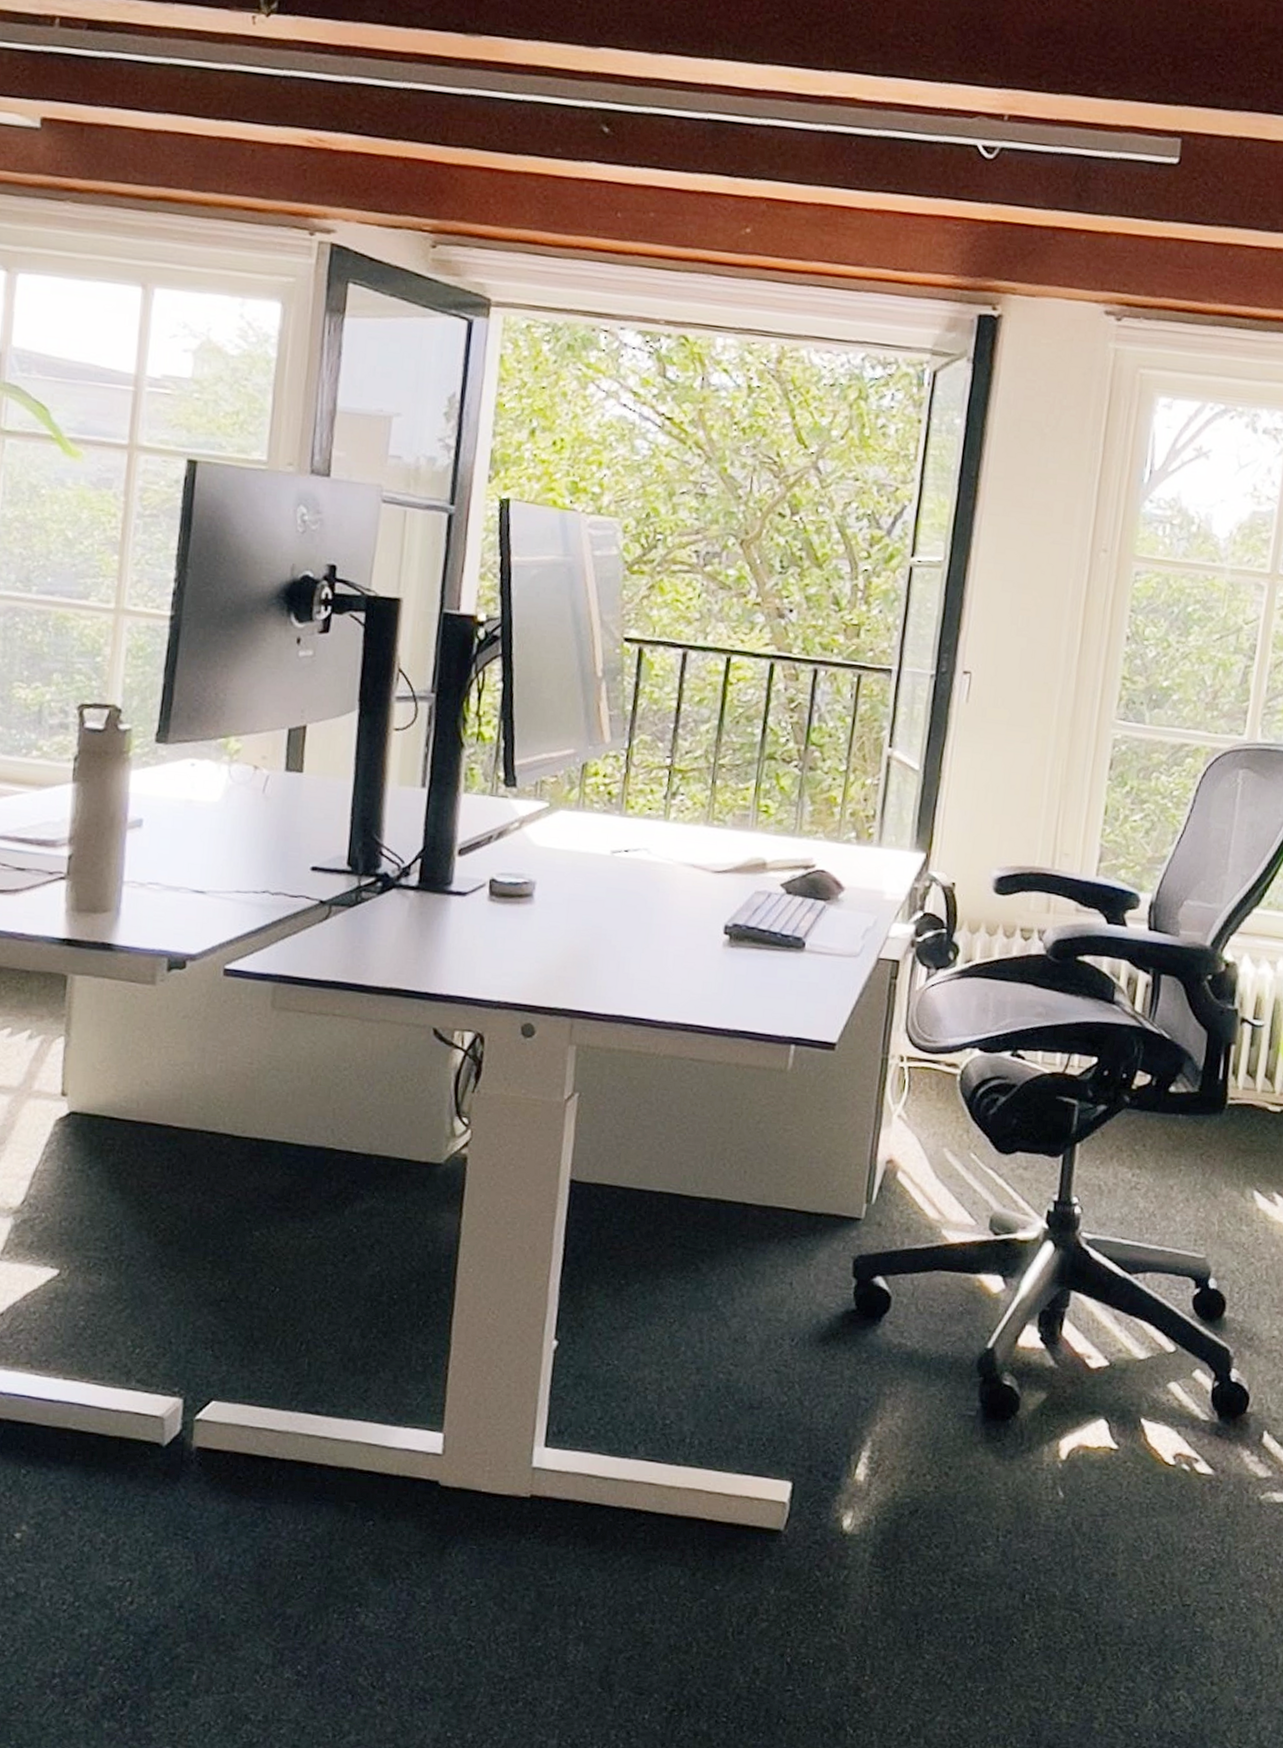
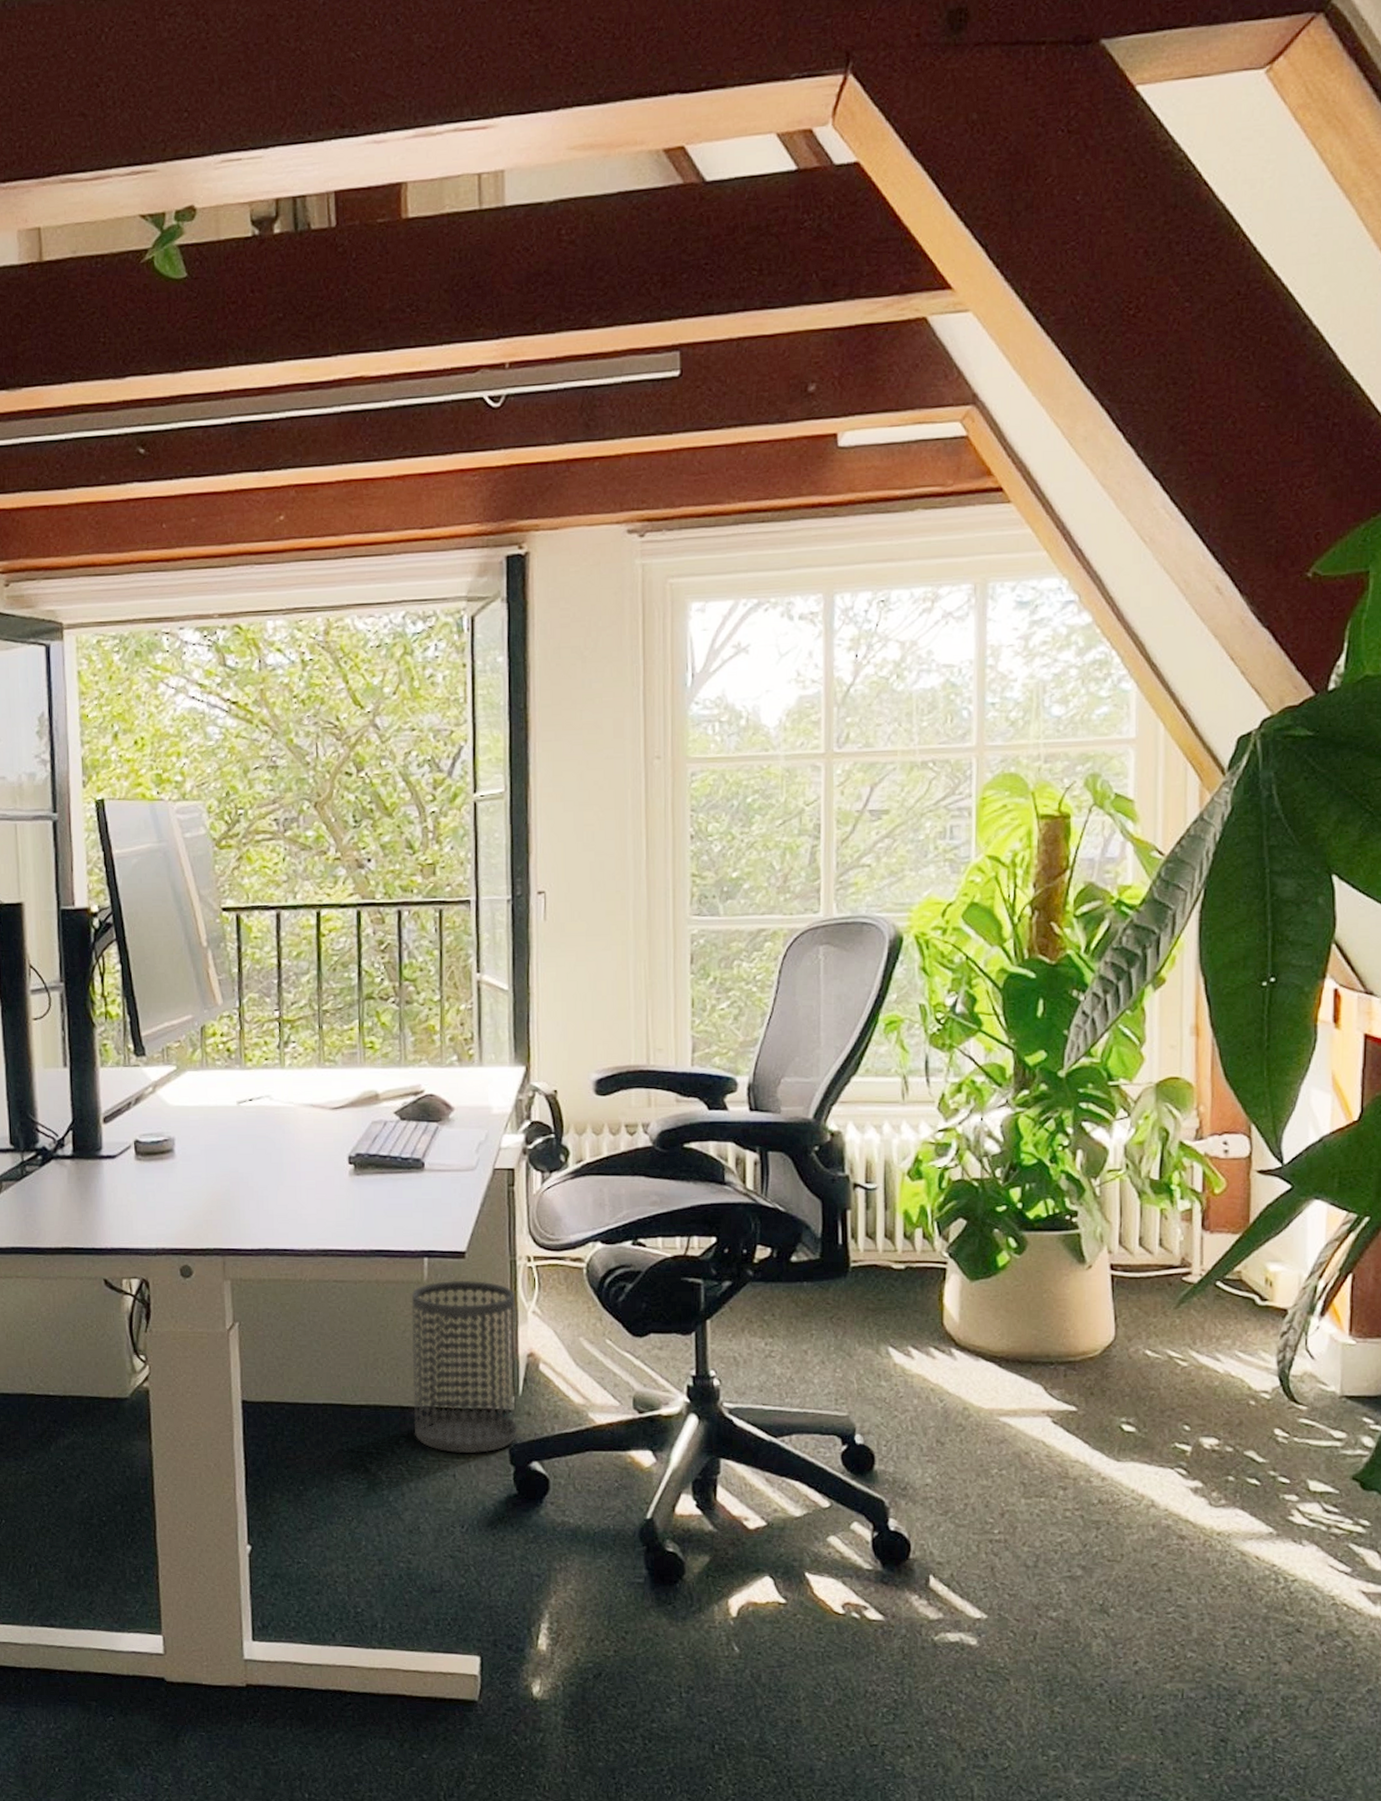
wastebasket: none [754,1072,882,1262] -> present [411,1280,517,1454]

